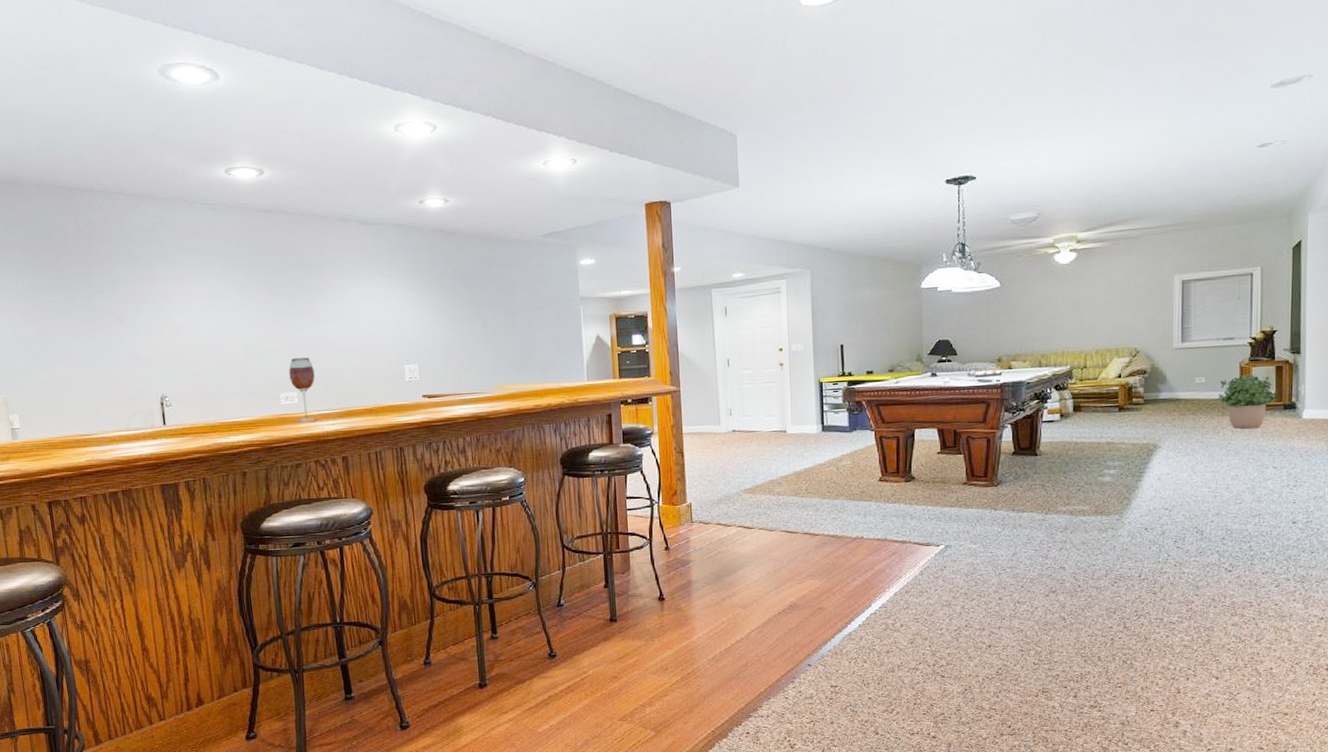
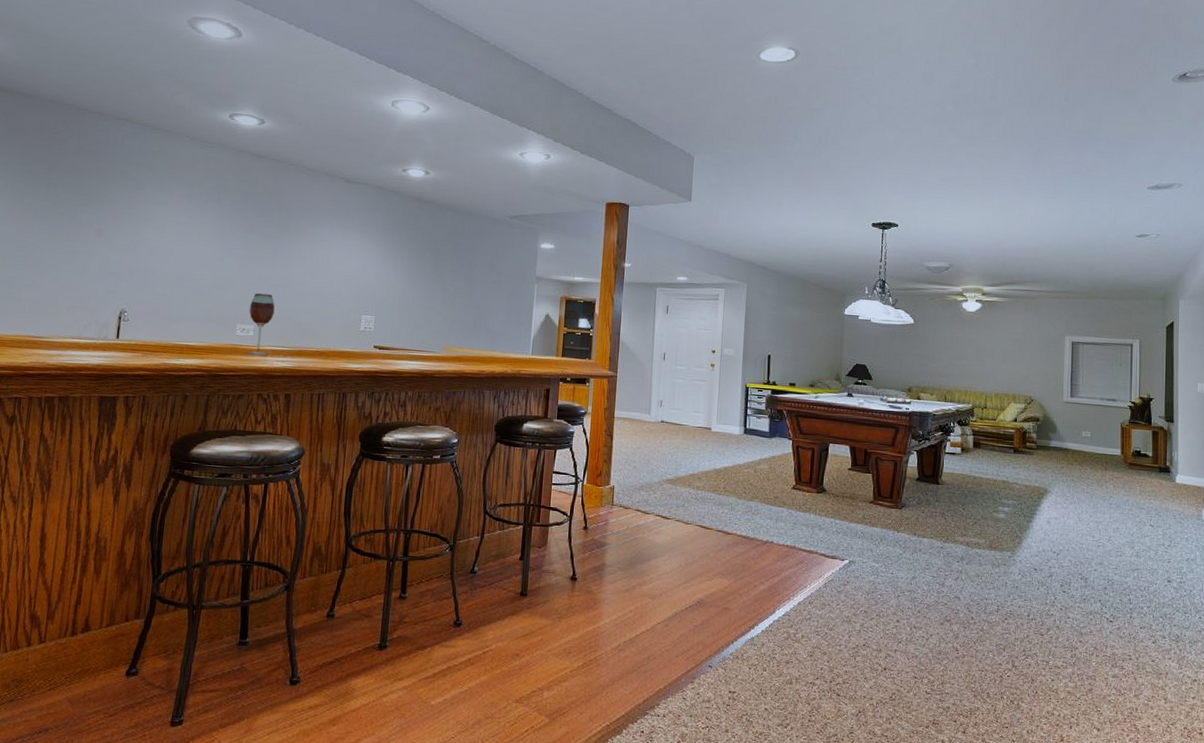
potted plant: present [1218,374,1279,429] -> none [1102,434,1155,487]

